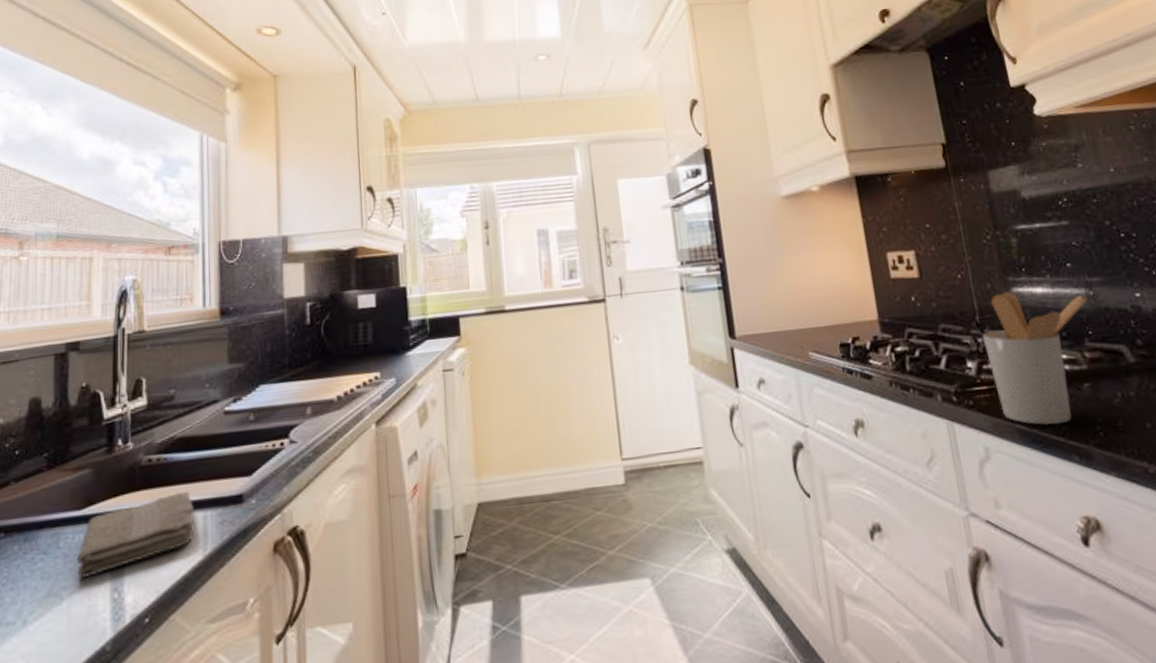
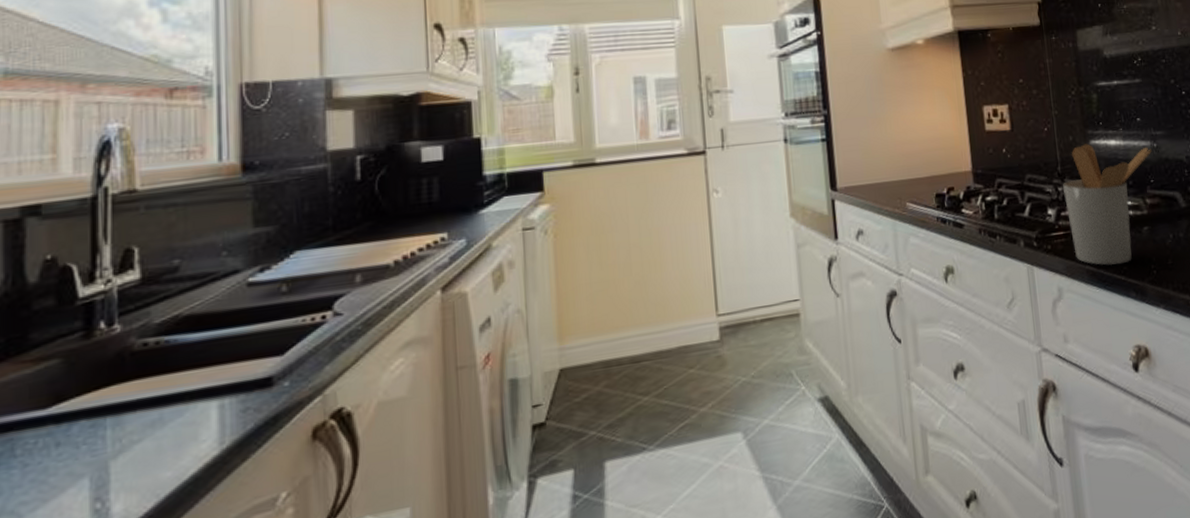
washcloth: present [77,491,194,578] -> none [41,377,207,490]

